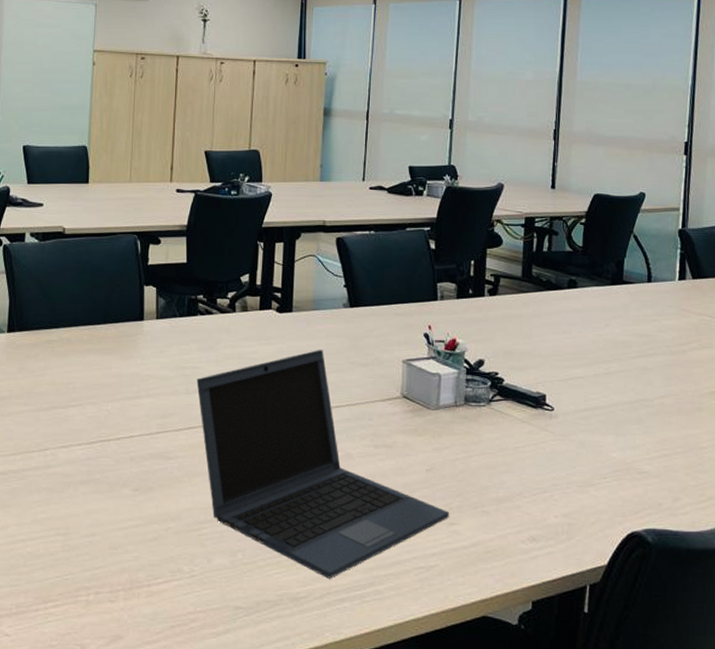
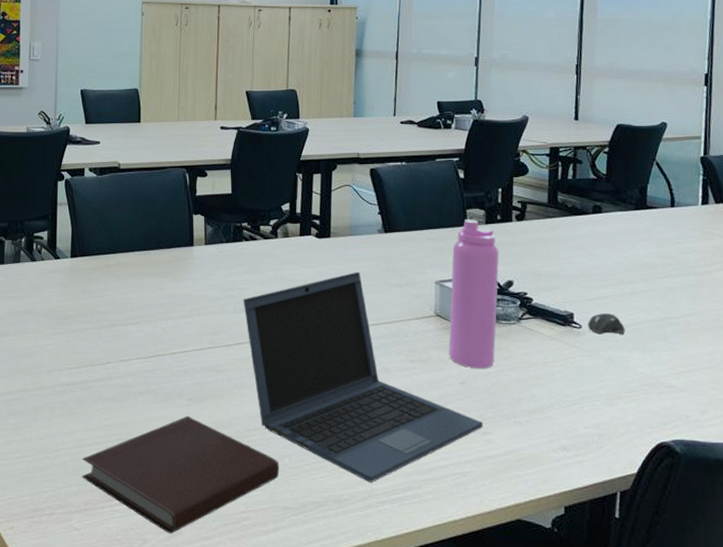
notebook: none [14,507,232,638] -> present [81,416,280,534]
water bottle: none [415,293,470,454] -> present [448,219,500,368]
computer mouse: none [559,395,598,418] -> present [587,313,625,335]

